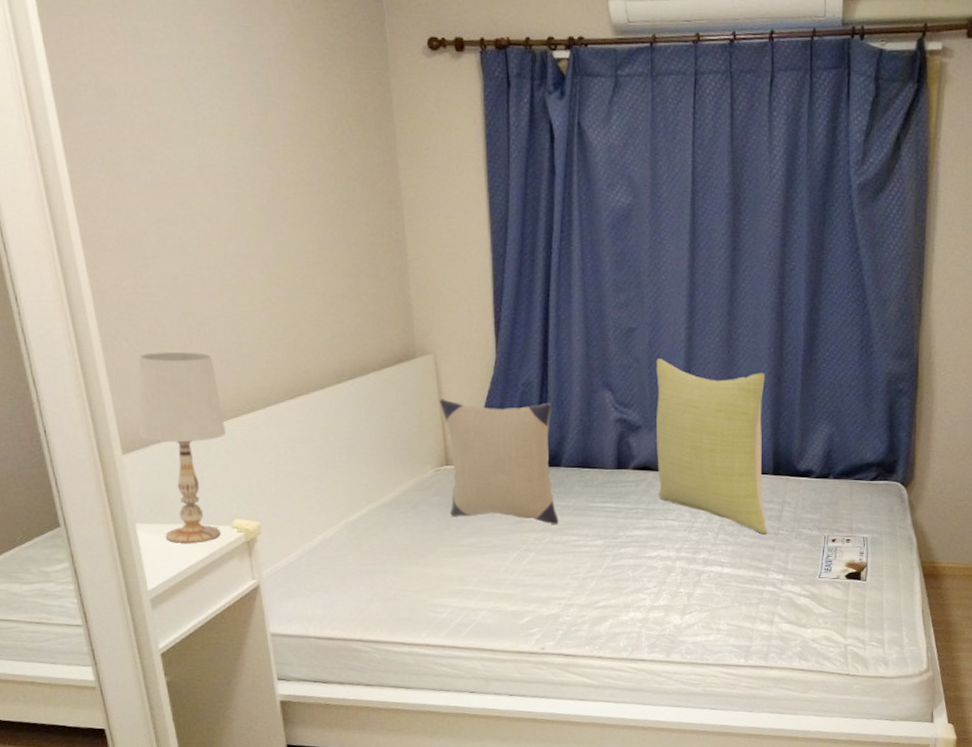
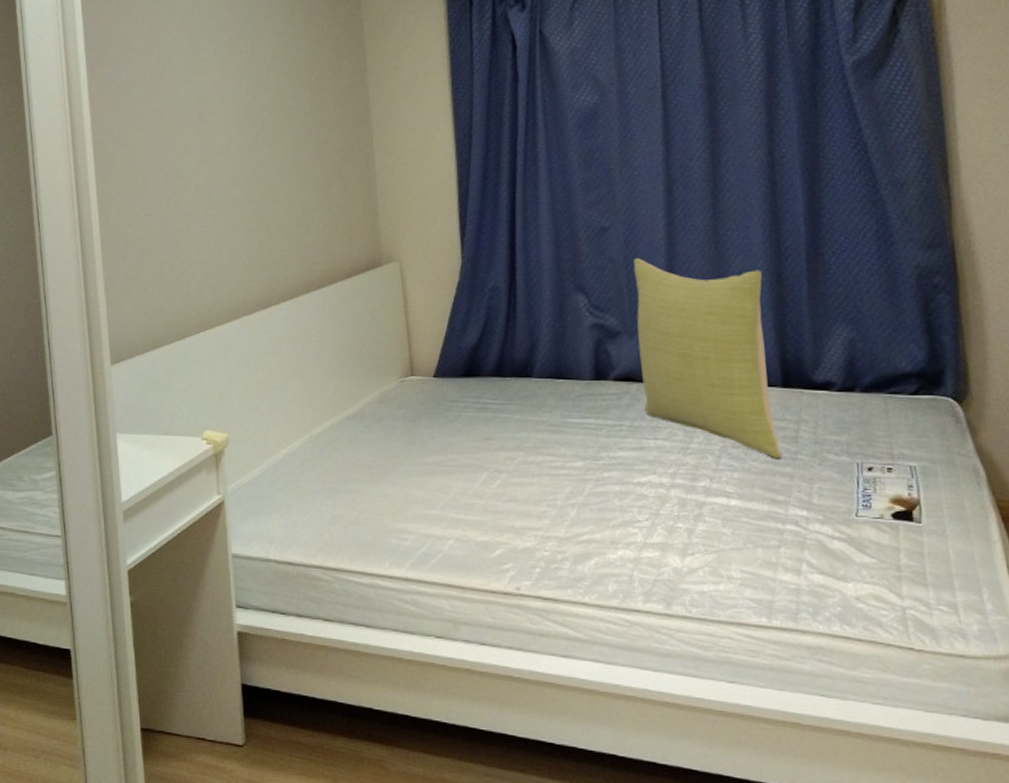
table lamp: present [138,352,227,543] -> none [127,267,203,454]
pillow: present [439,399,559,525] -> none [405,306,532,443]

